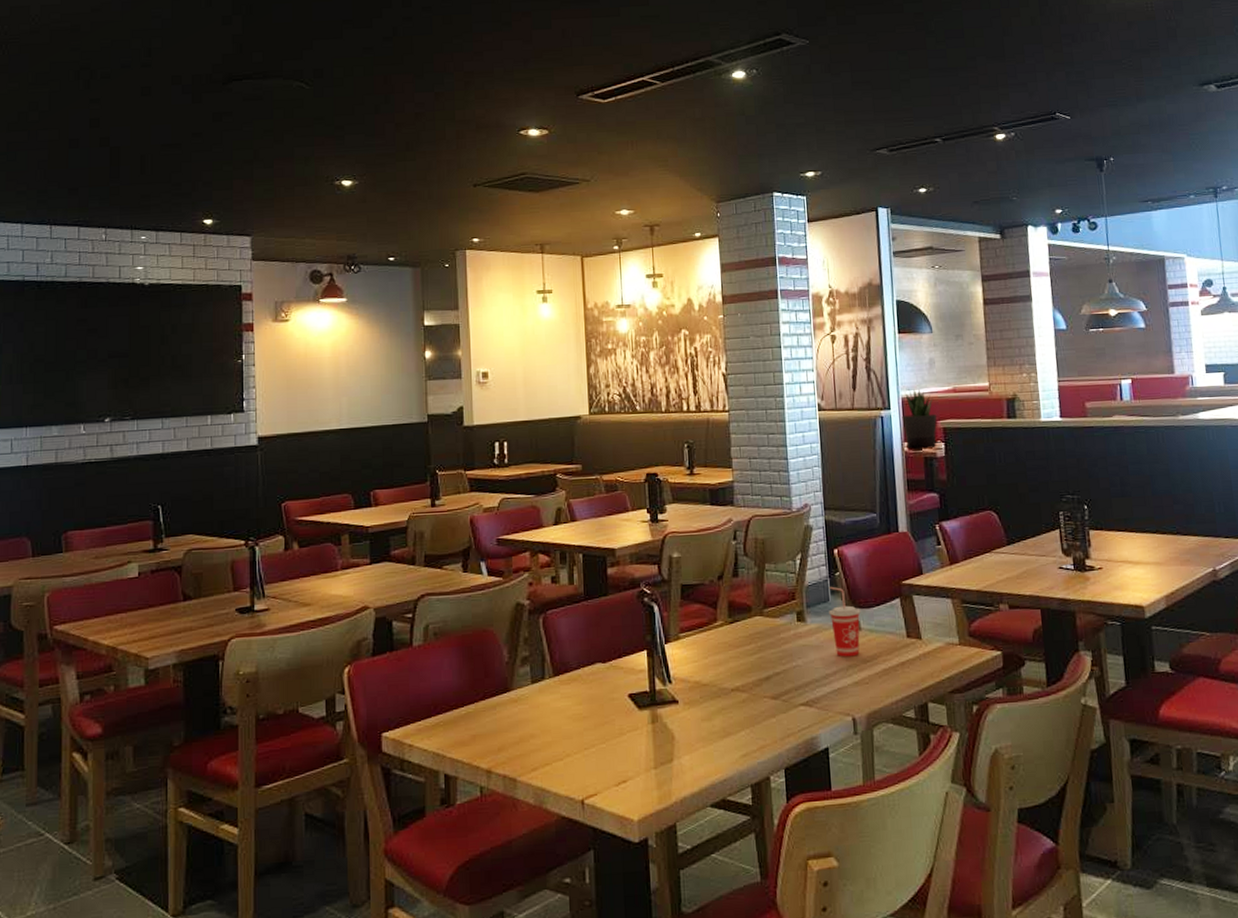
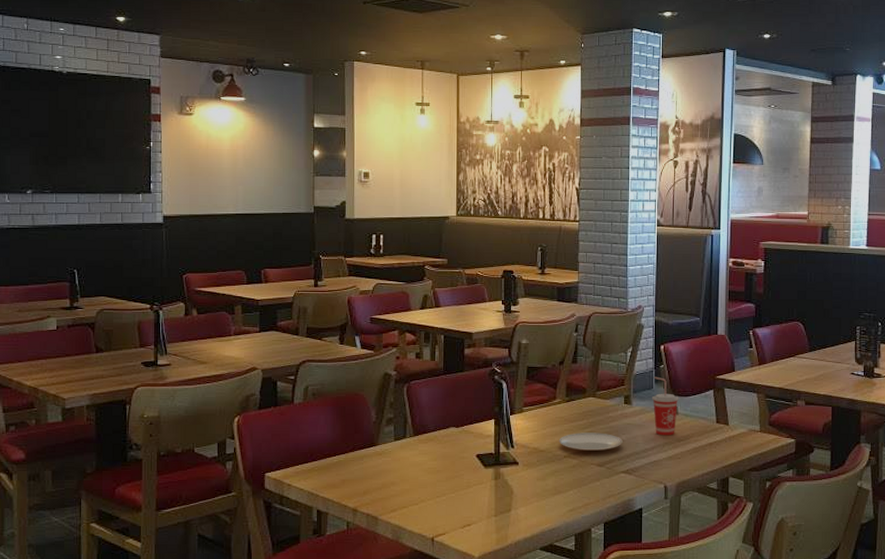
plate: none [723,658,799,682] -> present [558,432,623,452]
planter: present [902,389,937,450] -> none [729,213,760,266]

